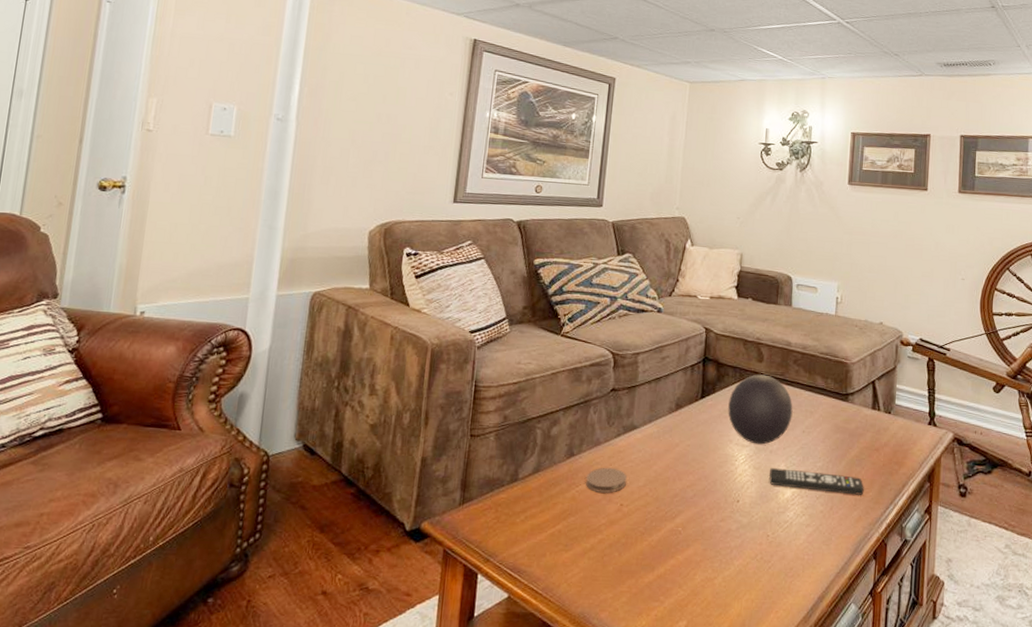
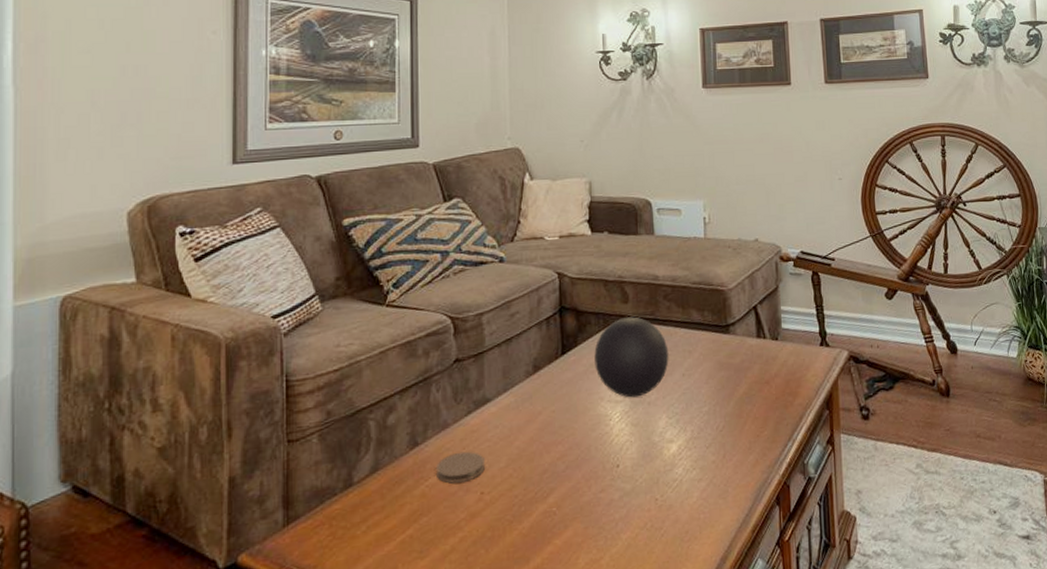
remote control: present [769,468,864,495] -> none [650,416,758,441]

